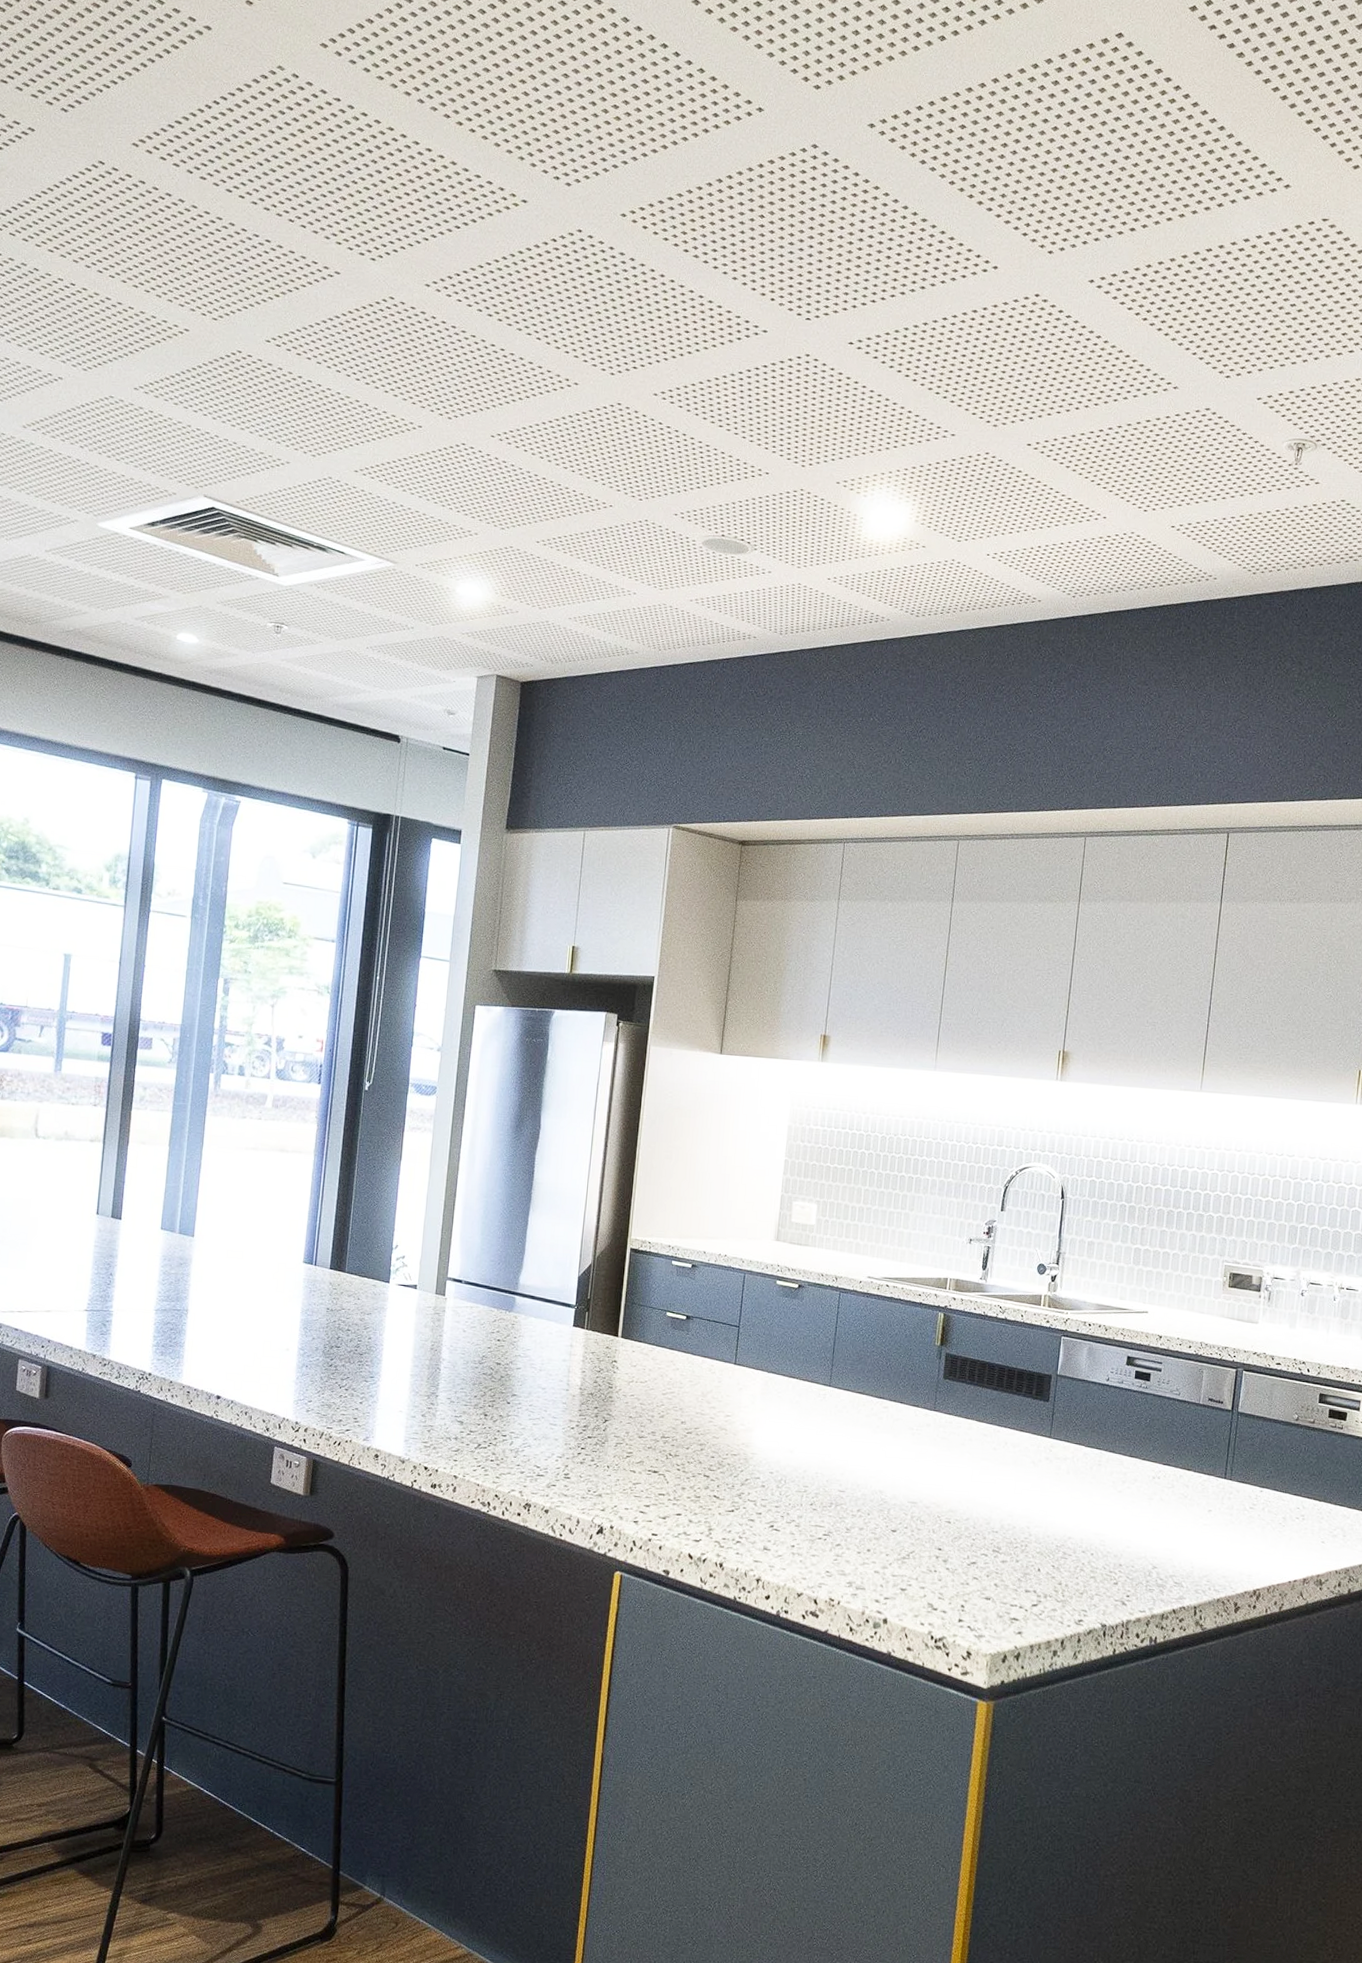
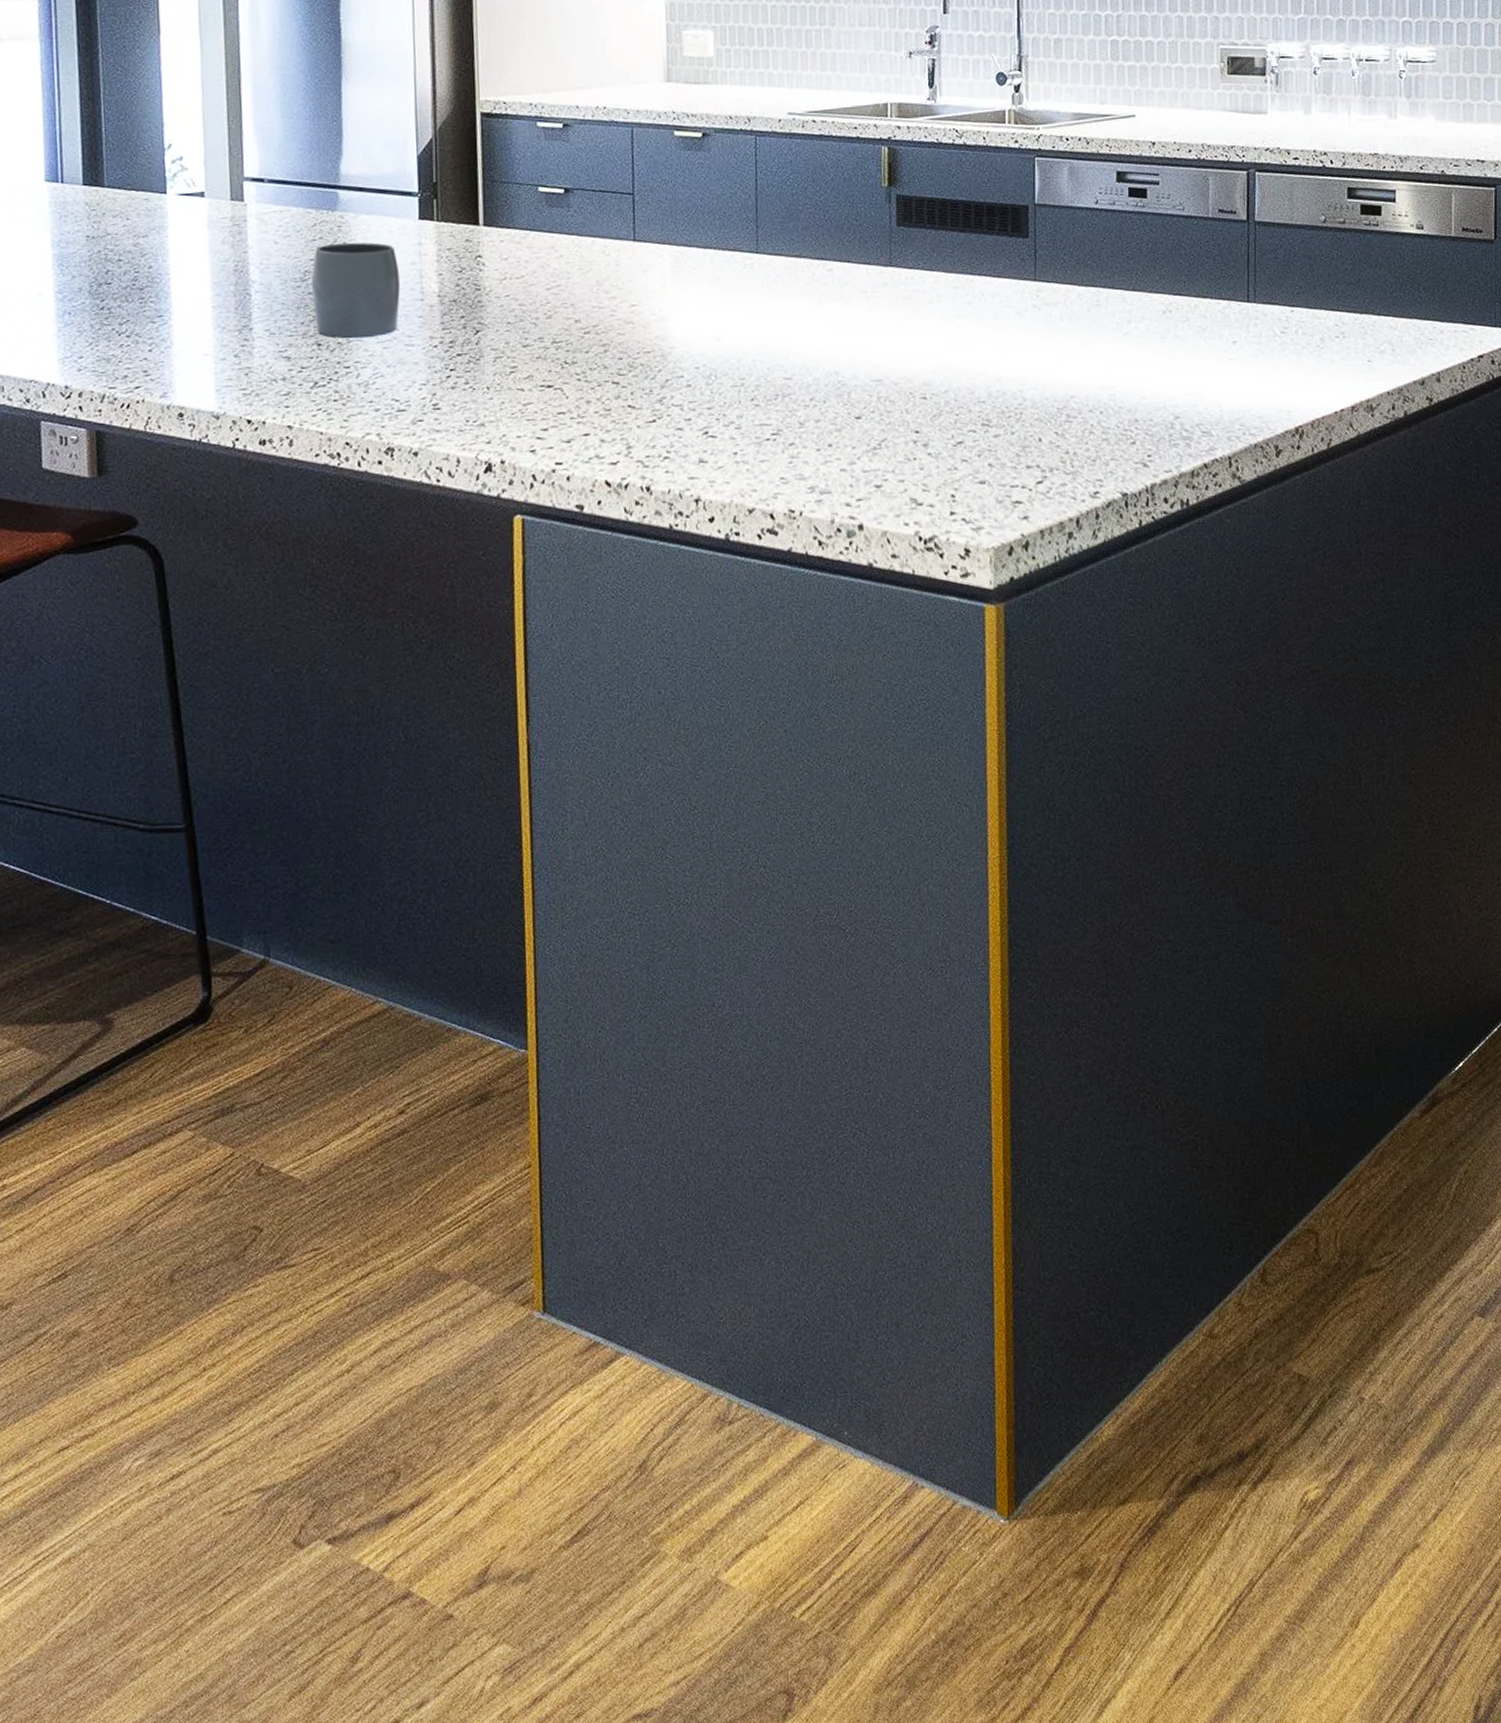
mug: none [485,1337,553,1414] -> present [312,242,401,338]

